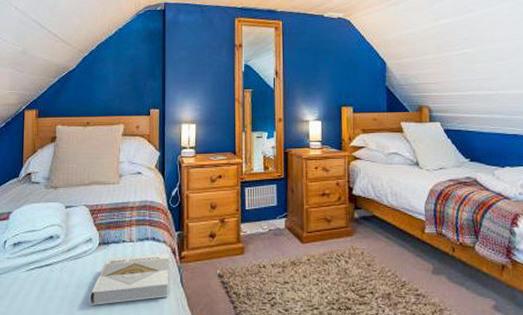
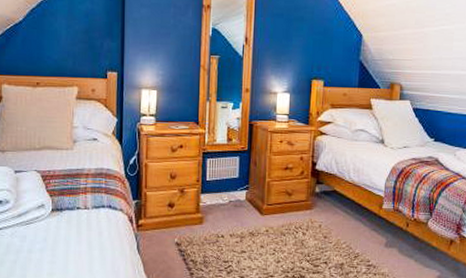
book: present [89,252,169,307] -> none [43,220,126,271]

